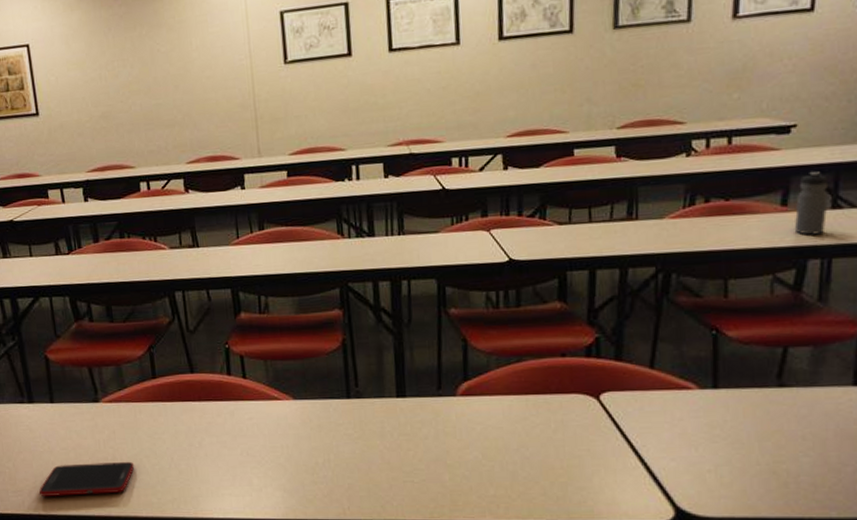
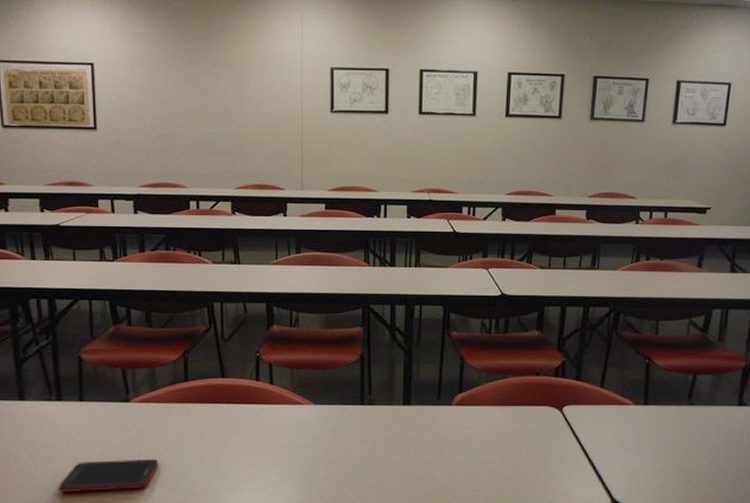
water bottle: present [794,172,829,235] -> none [705,244,729,291]

